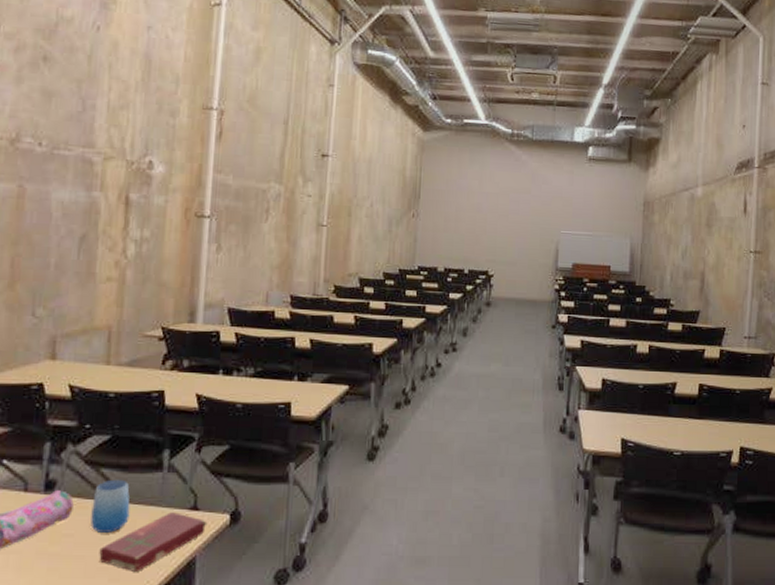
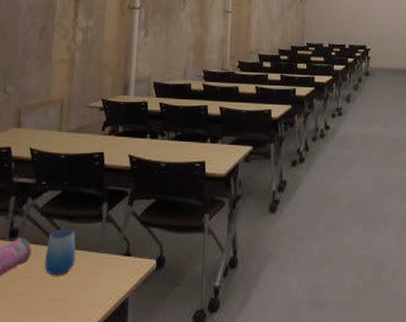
book: present [99,512,207,573] -> none [50,258,138,311]

